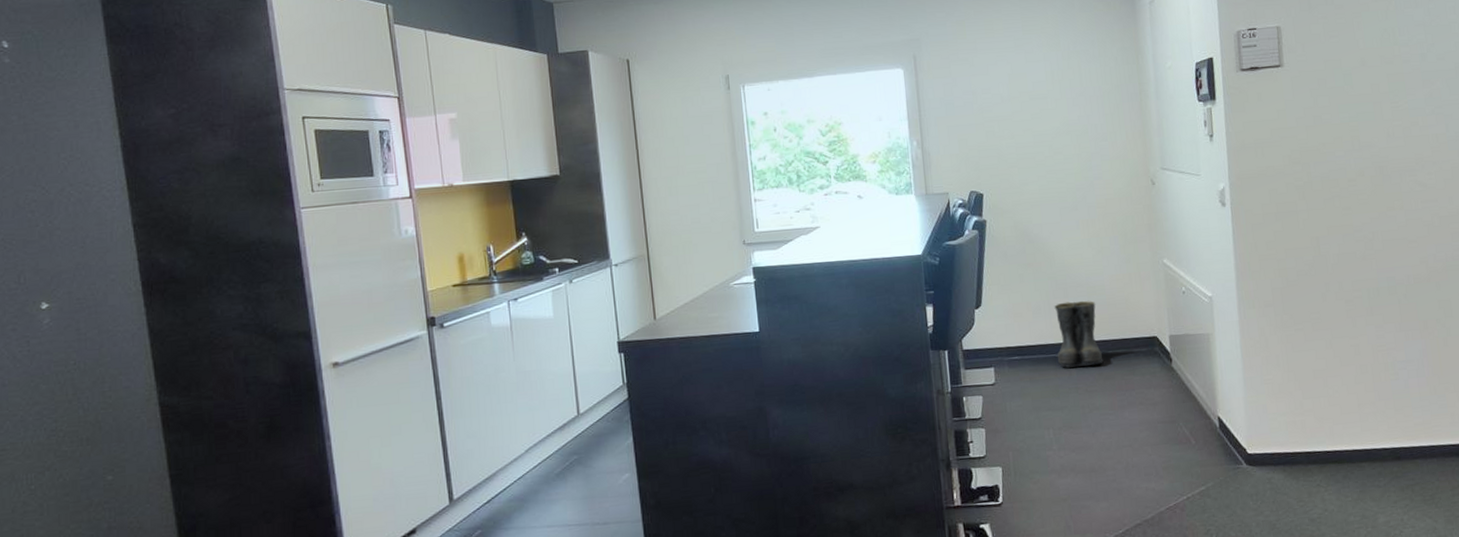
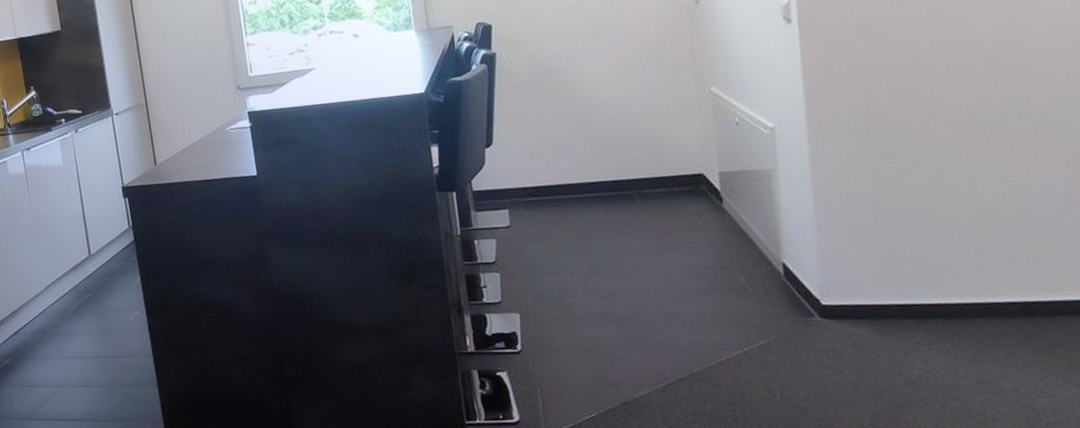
boots: present [1054,300,1104,368] -> none [577,136,637,210]

